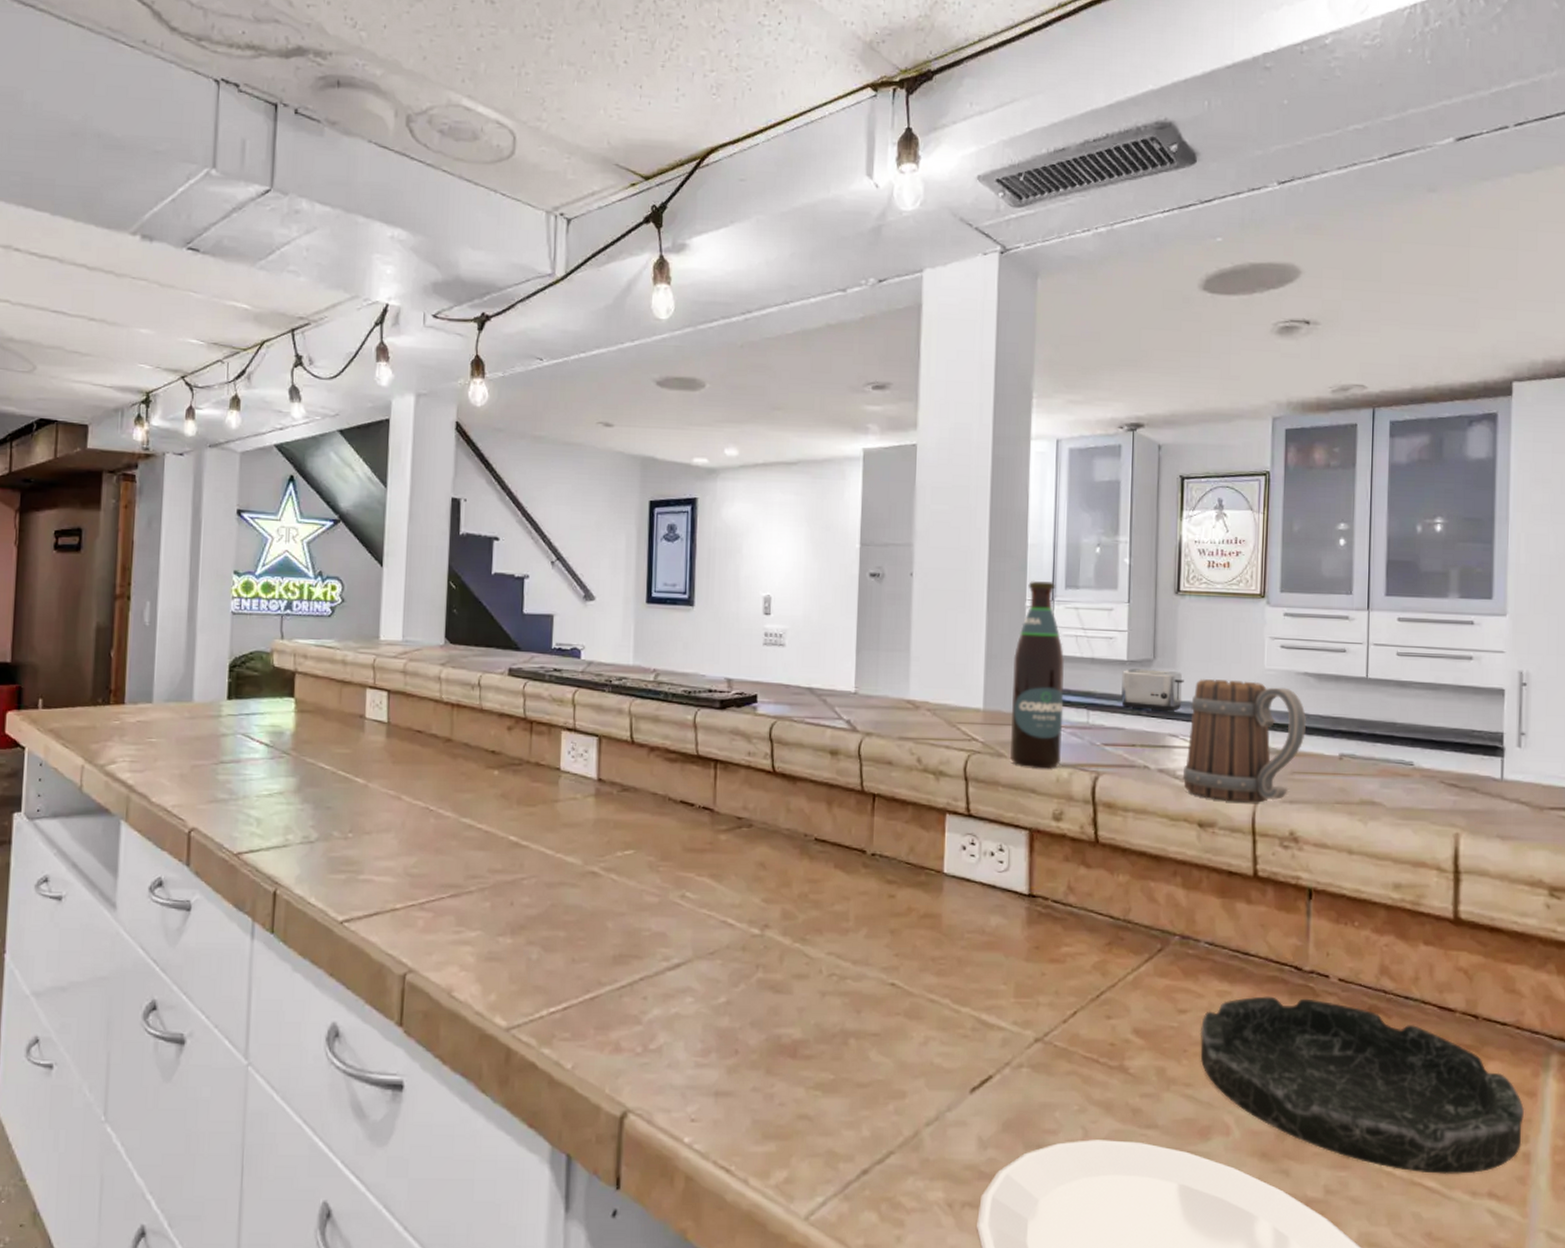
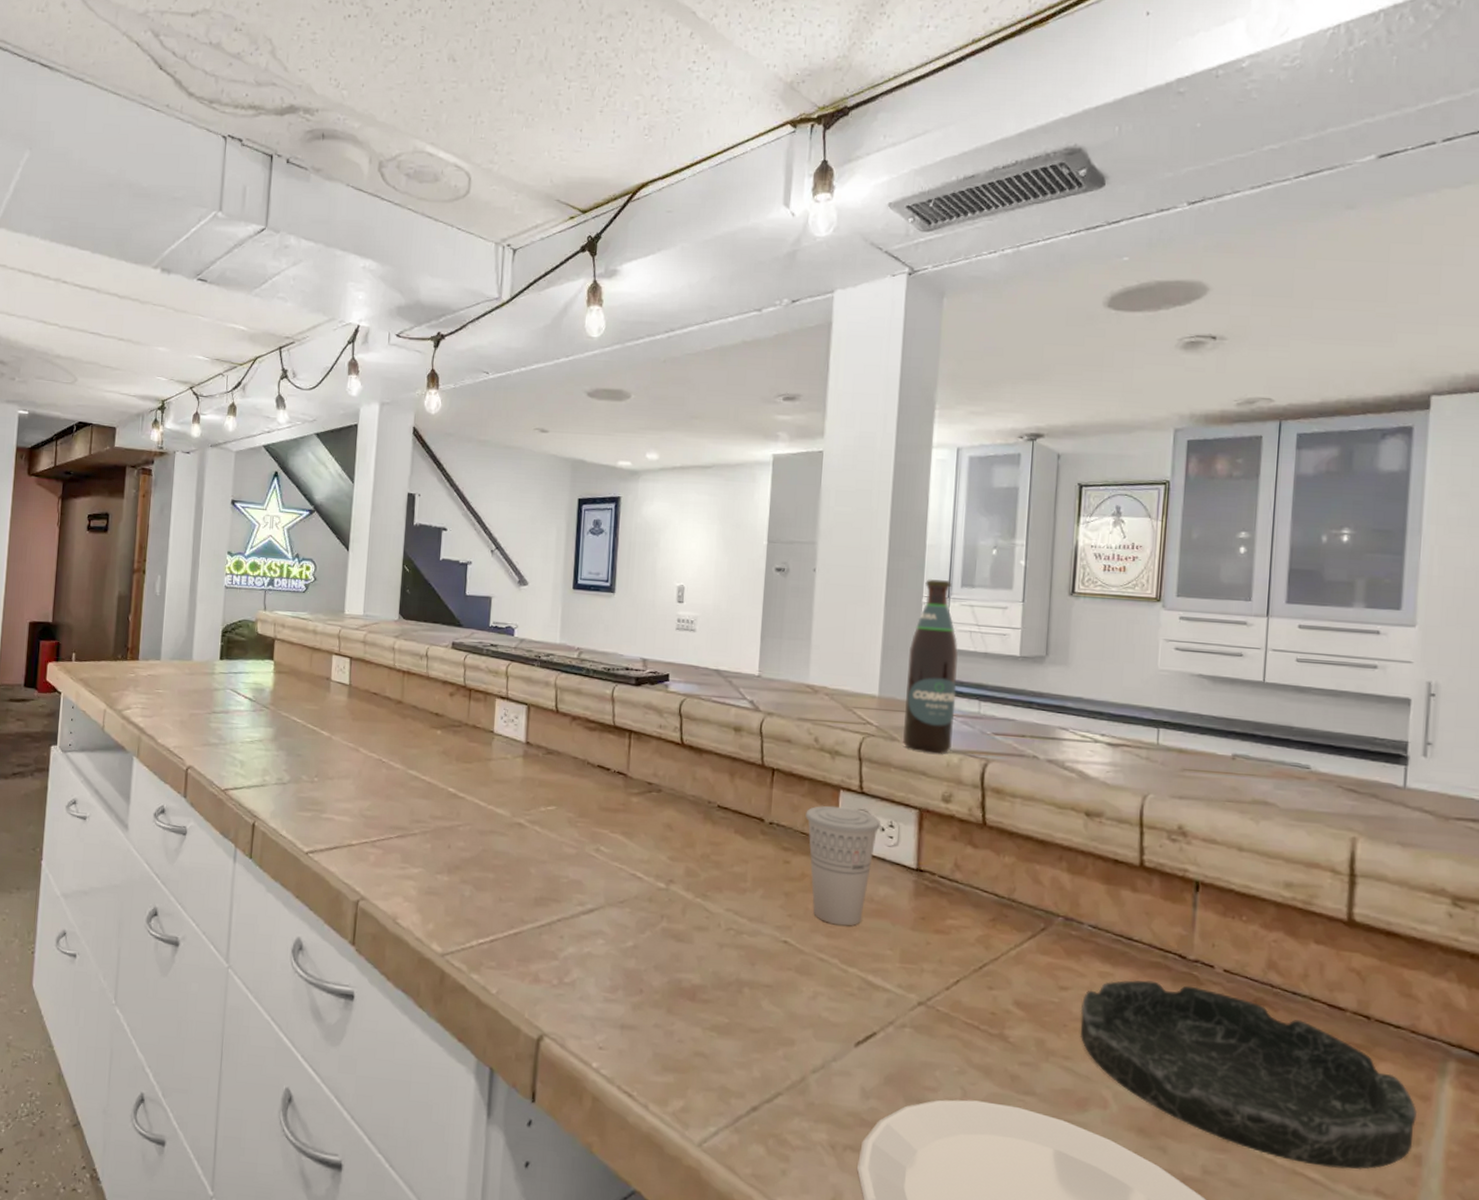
cup: none [910,831,990,962] -> present [805,805,881,926]
toaster: present [1121,669,1184,712] -> none [1012,664,1076,706]
beer mug: present [1182,678,1307,803] -> none [1071,676,1200,797]

